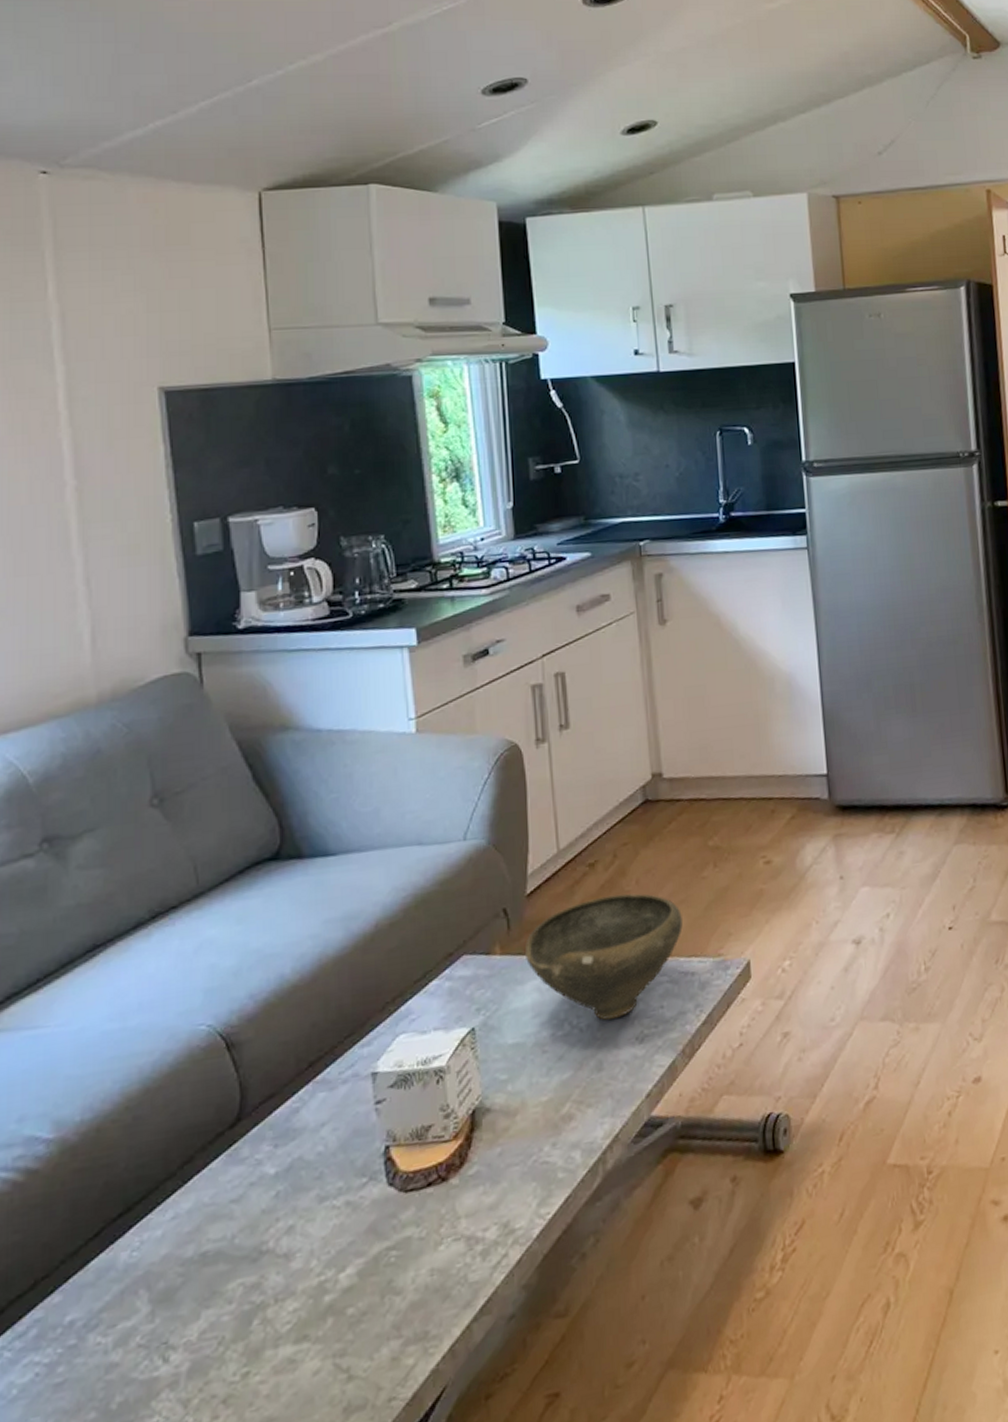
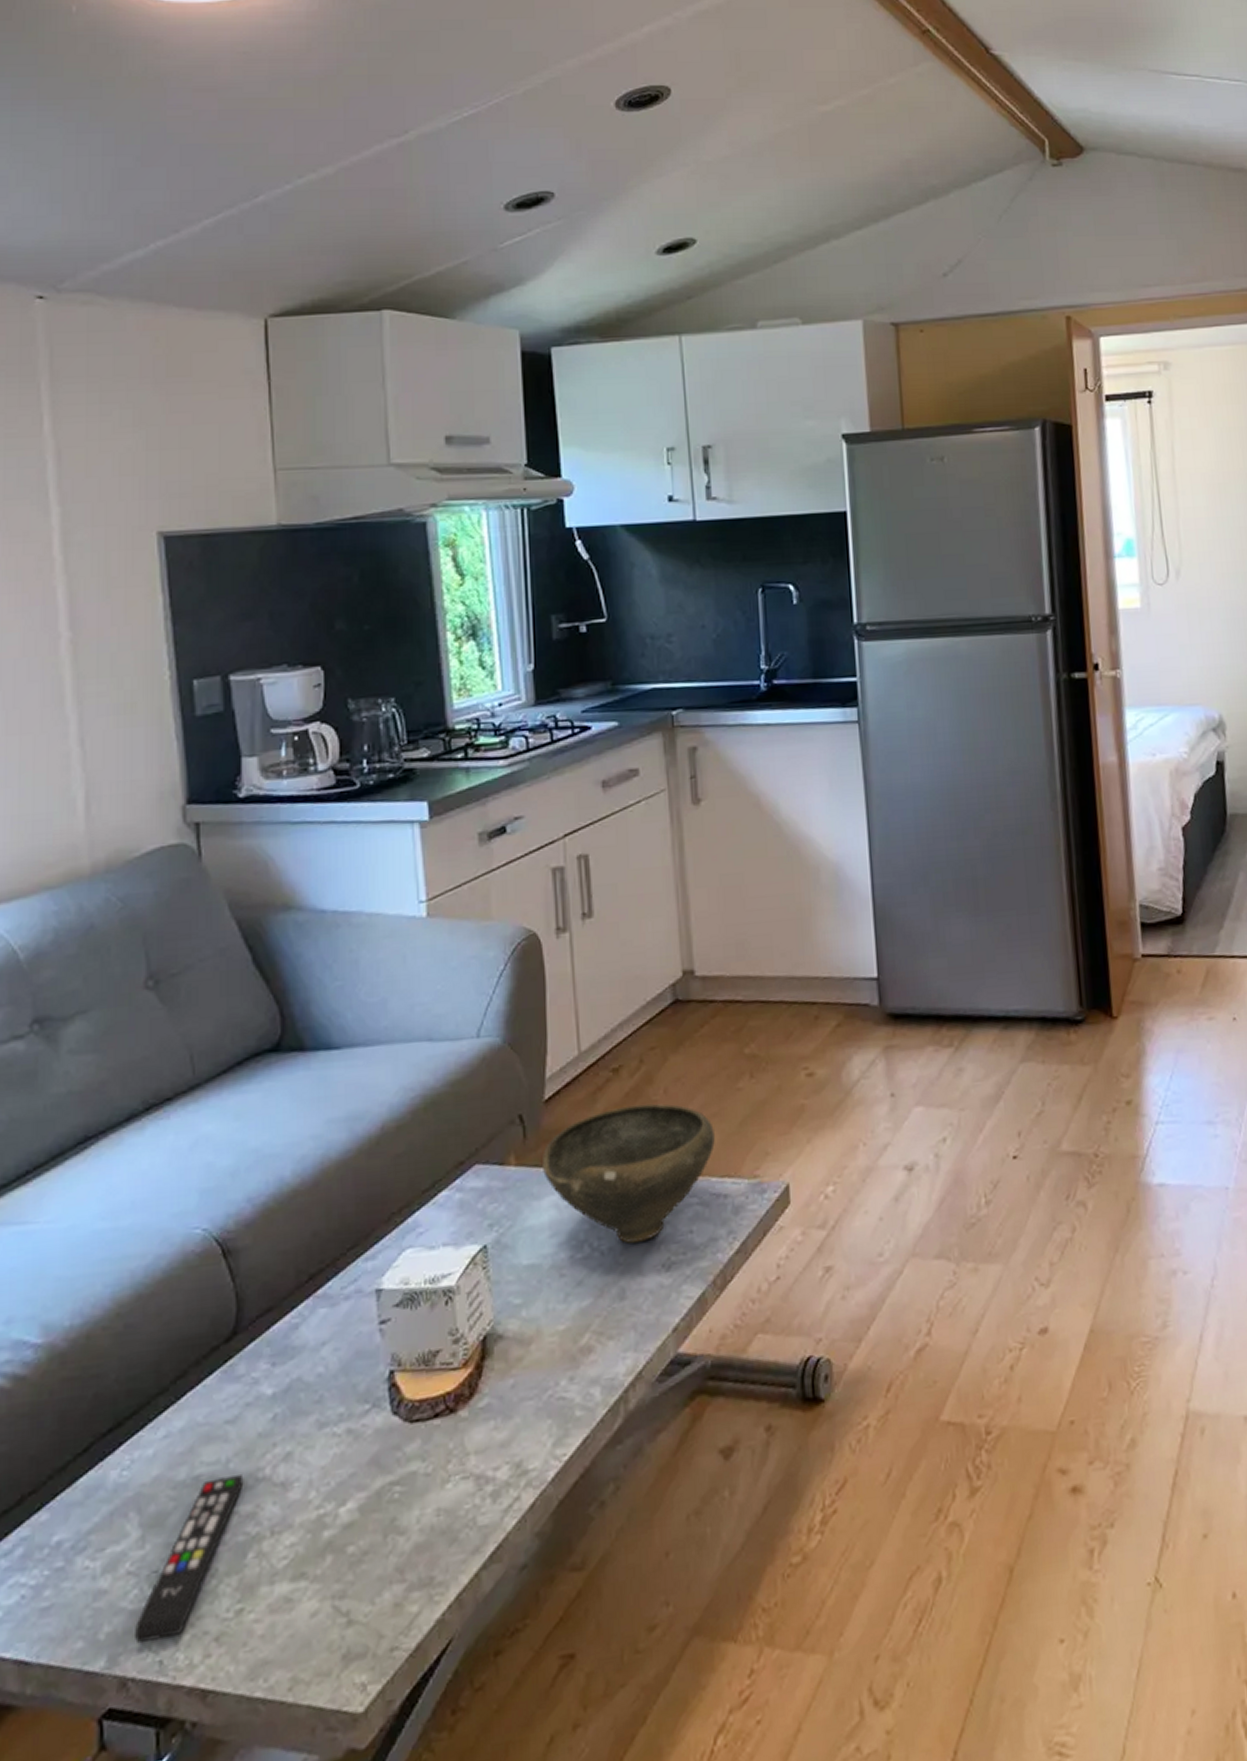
remote control: none [146,1249,249,1411] -> present [135,1475,244,1644]

